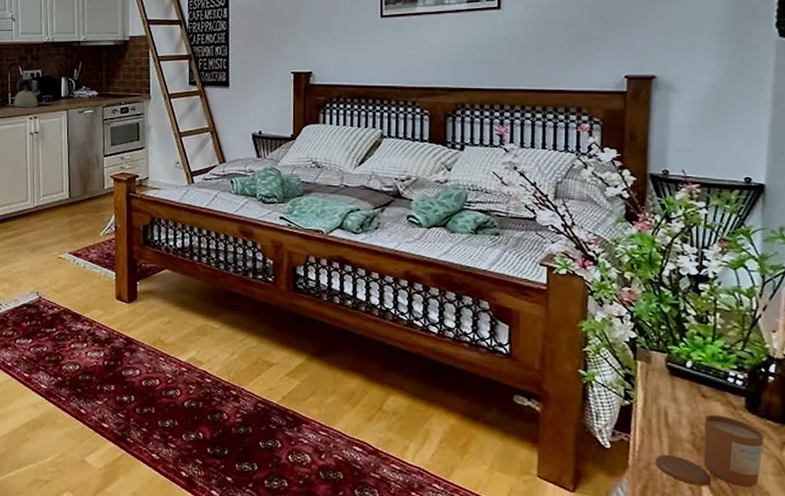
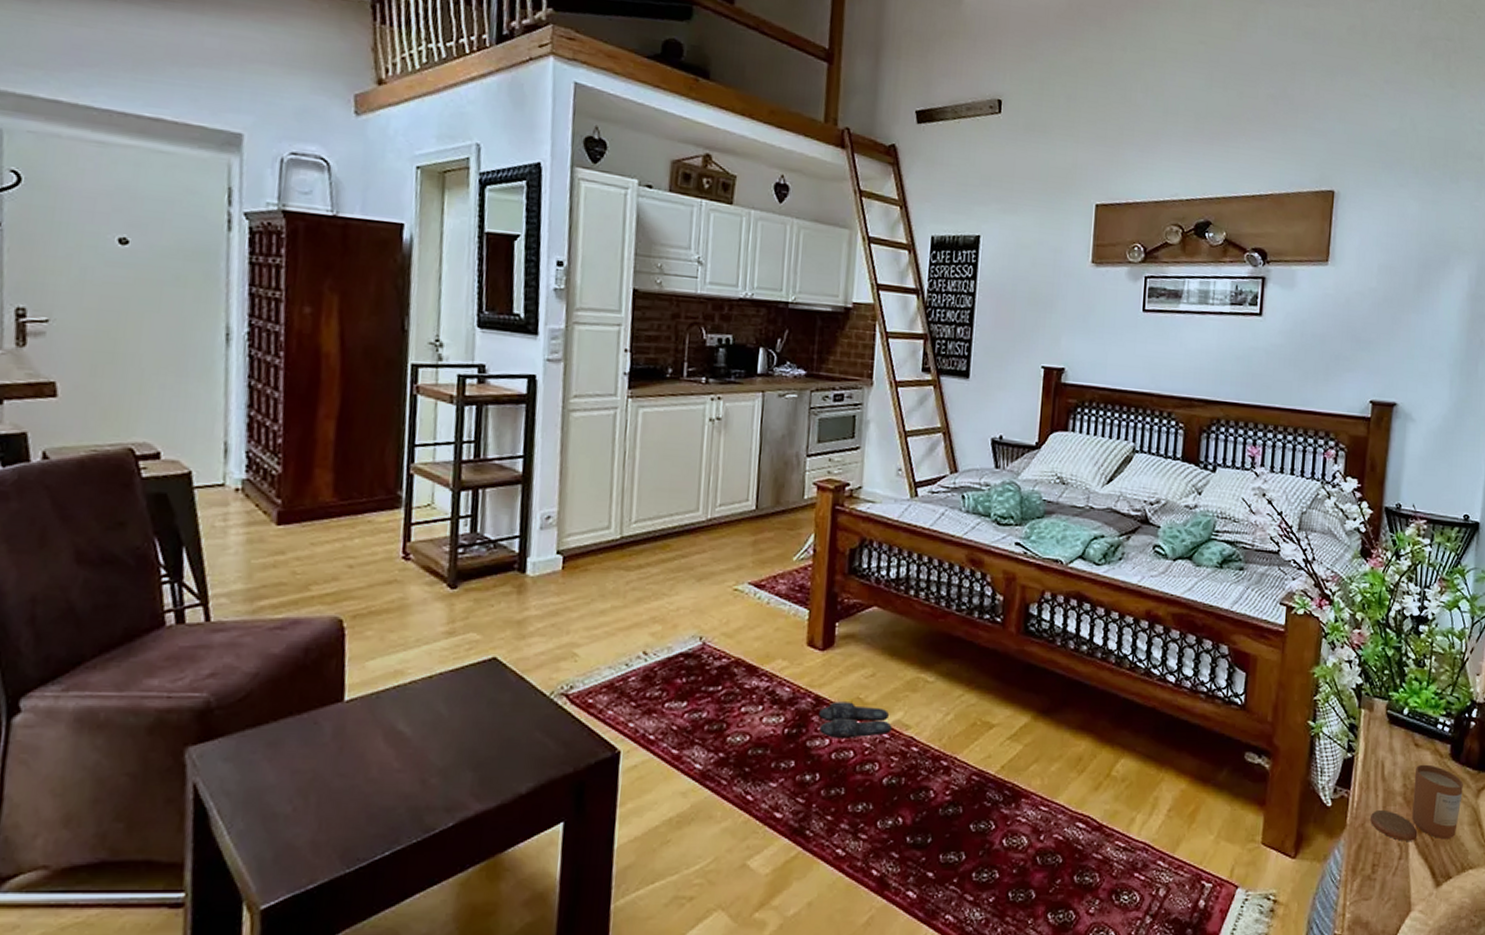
kettle: present [12,76,42,108] -> none [688,341,731,385]
slippers: none [130,342,188,370] -> present [819,701,892,738]

